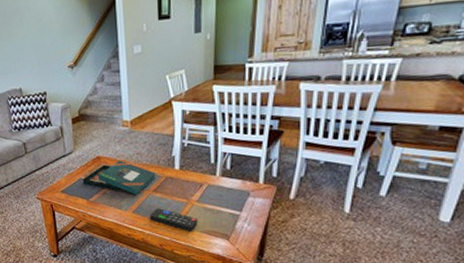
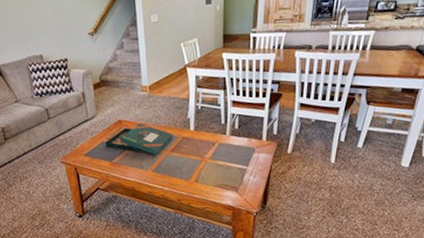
remote control: present [150,208,198,231] -> none [169,166,211,186]

